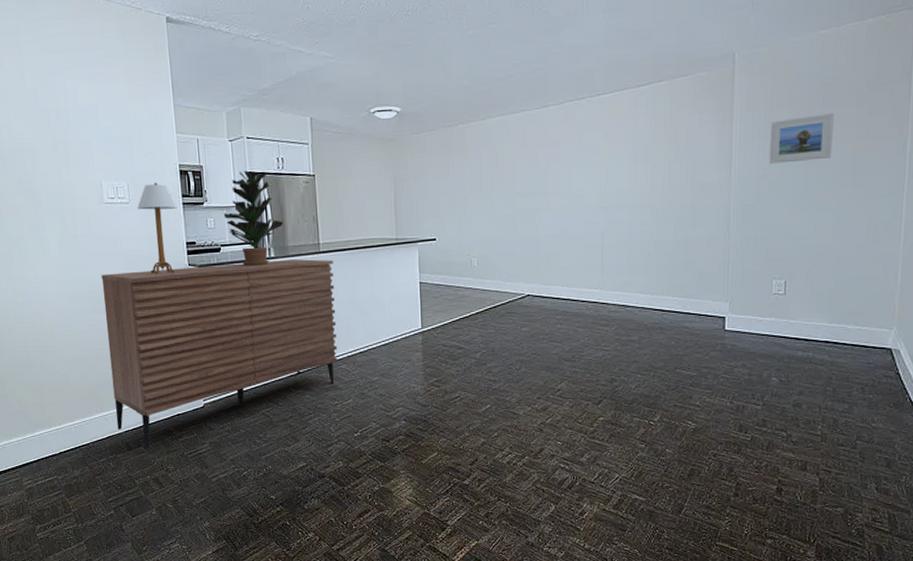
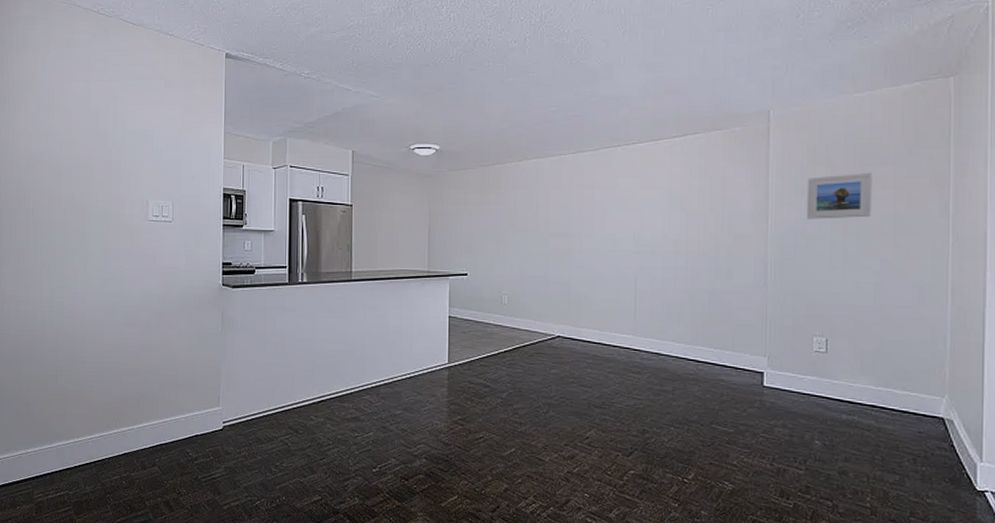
sideboard: present [101,259,338,448] -> none [134,286,364,469]
table lamp: present [137,182,177,274] -> none [179,203,217,292]
potted plant: present [223,170,283,267] -> none [261,197,318,291]

